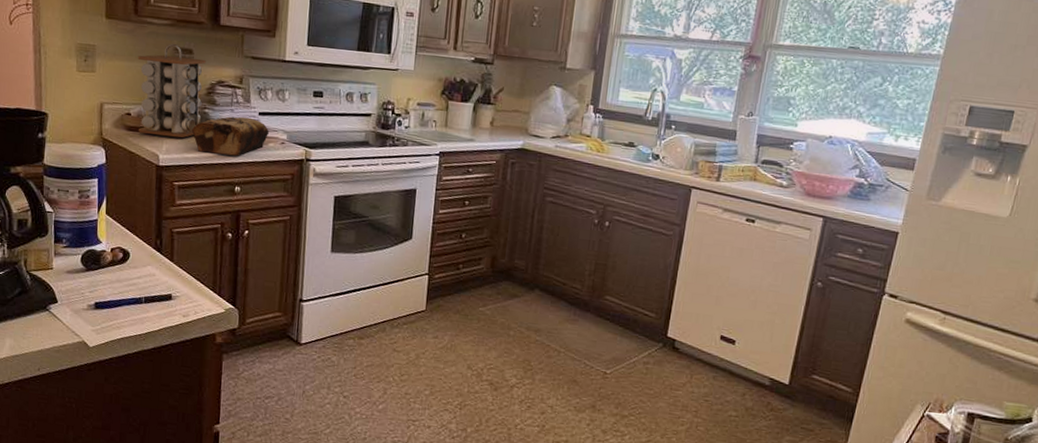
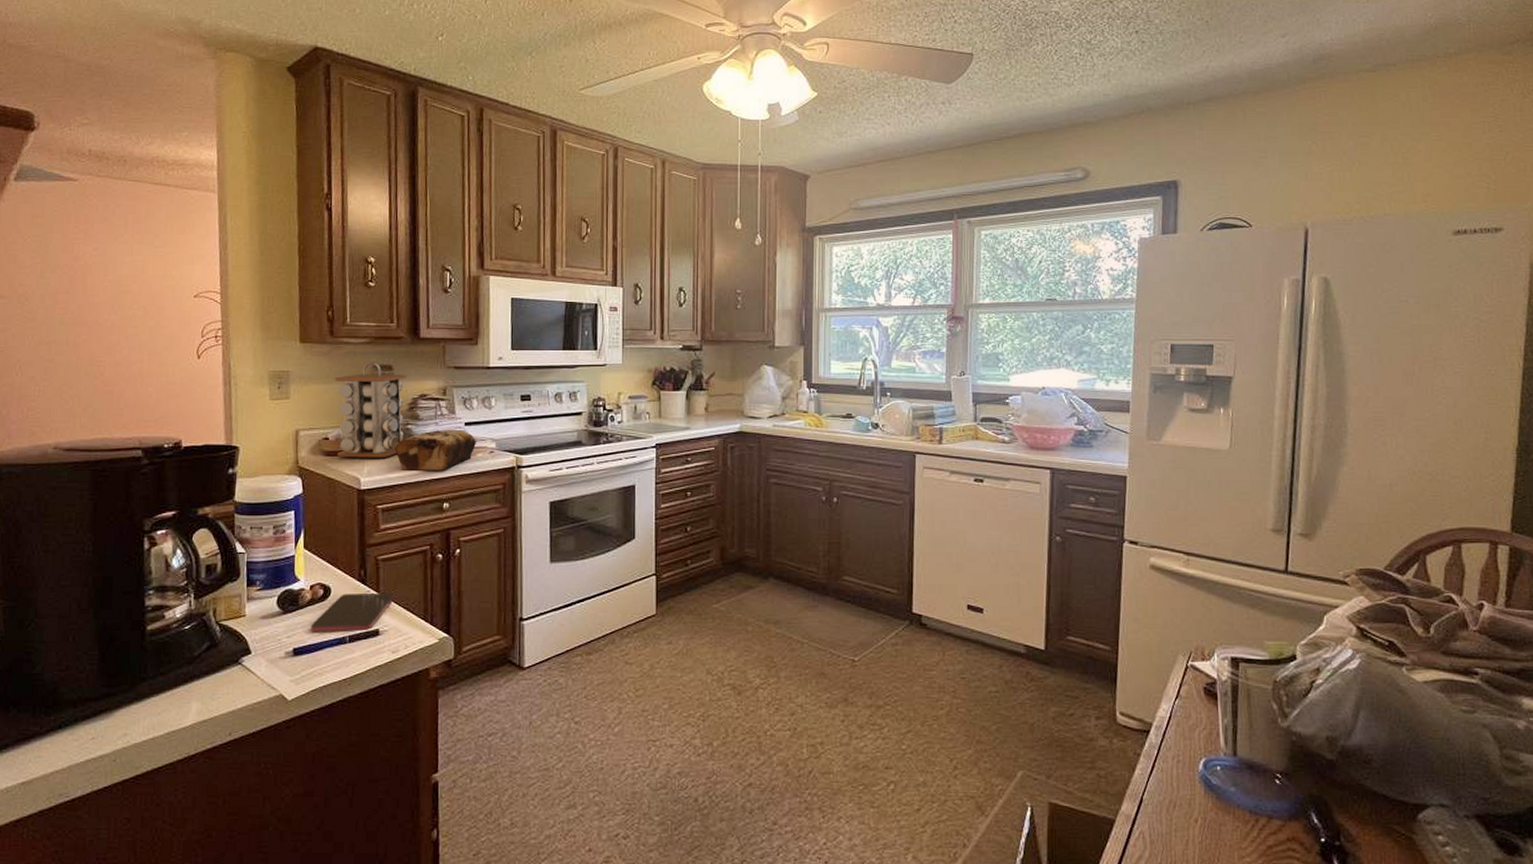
smartphone: none [110,259,187,294] -> present [310,592,395,632]

